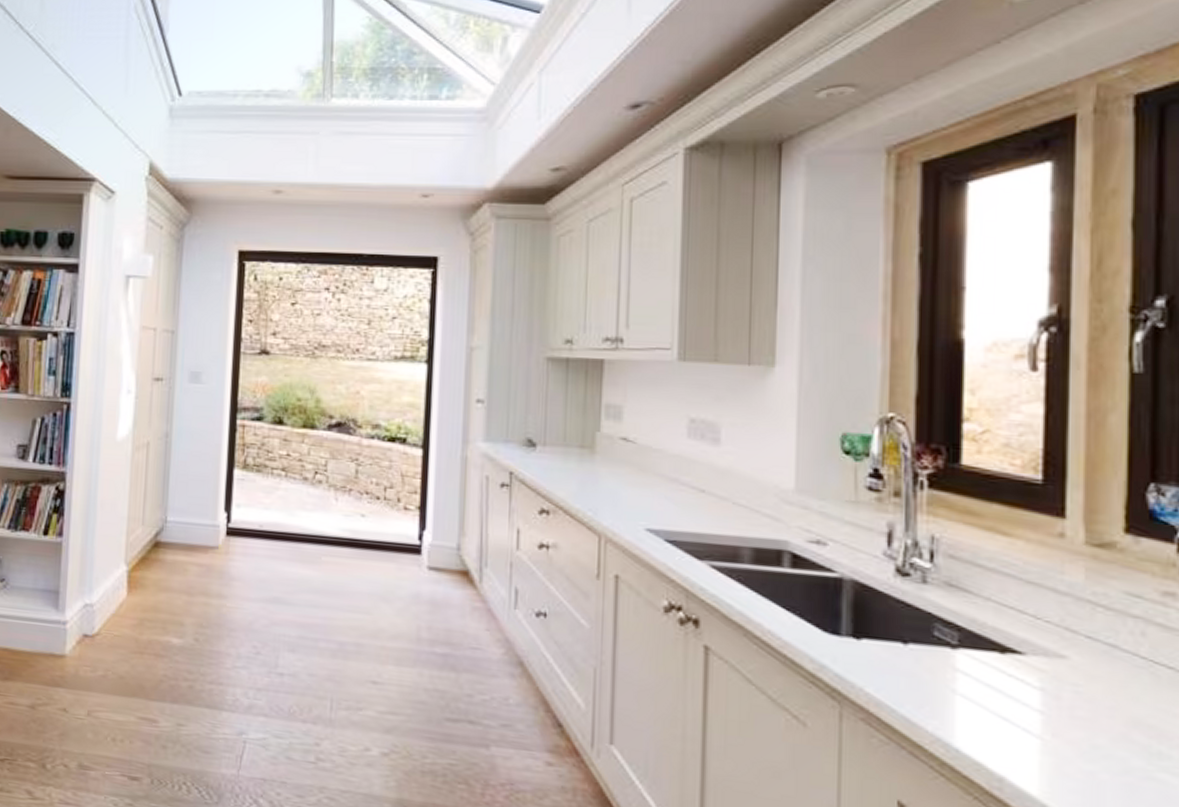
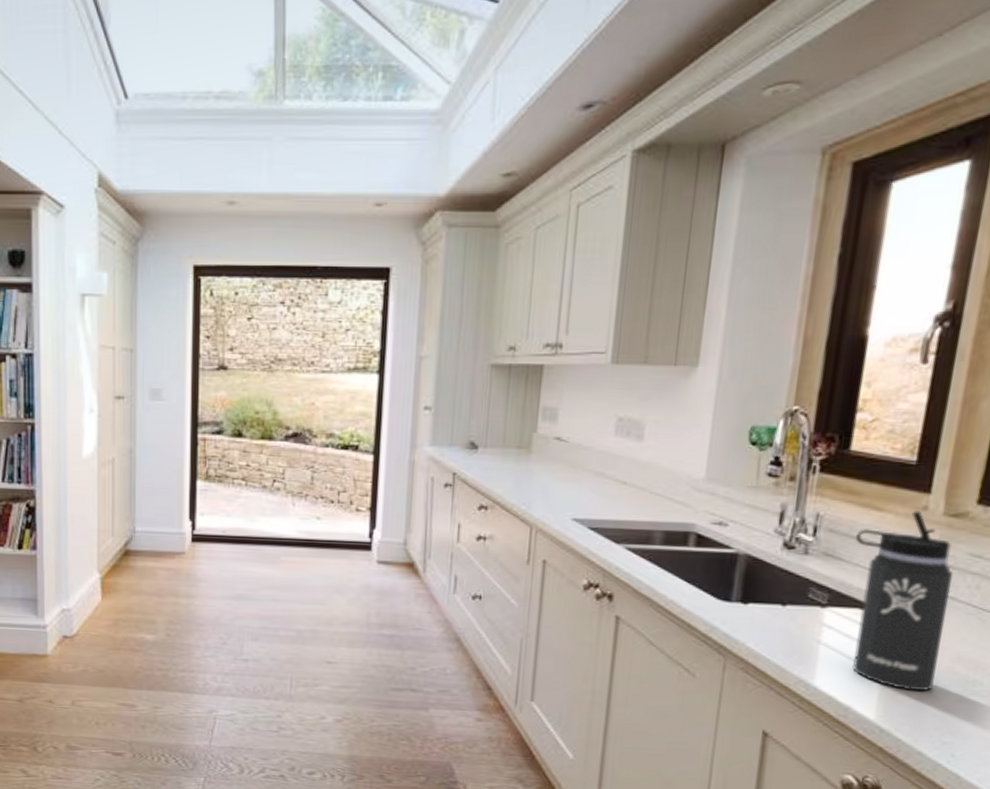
thermos bottle: none [982,538,1110,762] -> present [852,511,954,691]

